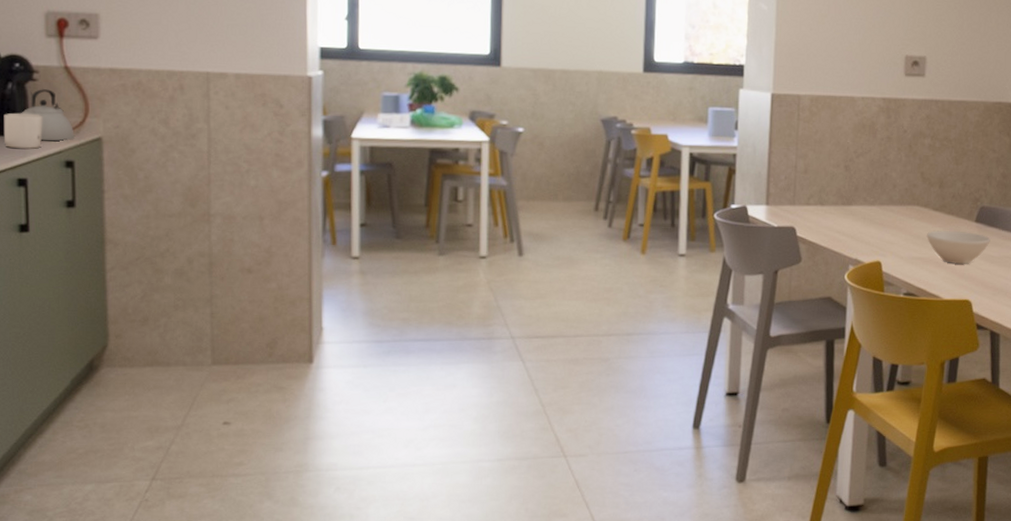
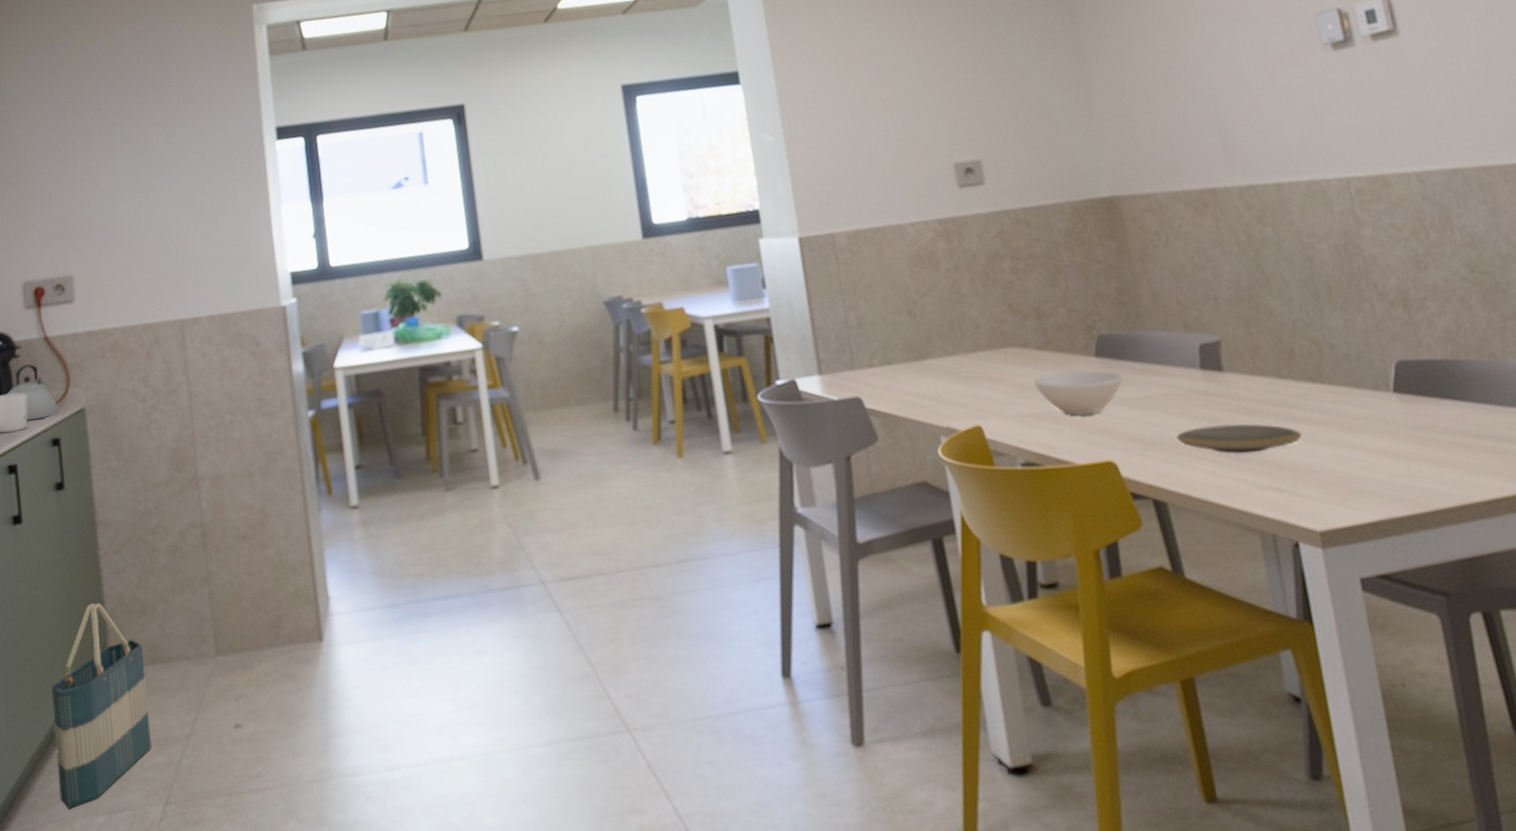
tote bag: none [48,308,143,477] -> present [51,602,152,809]

